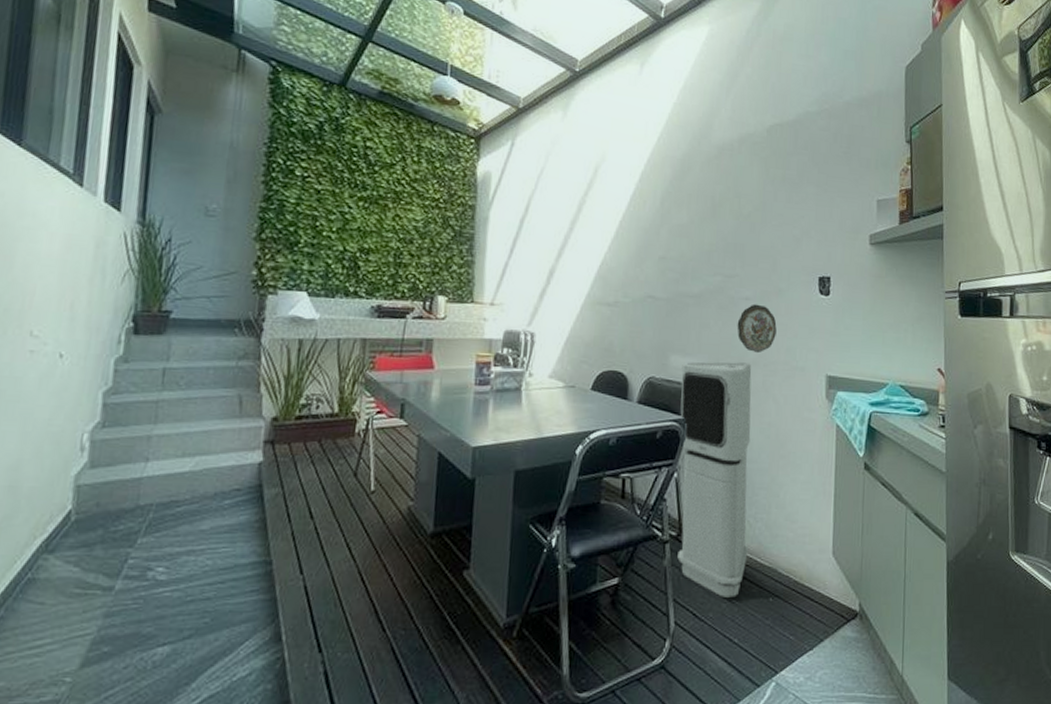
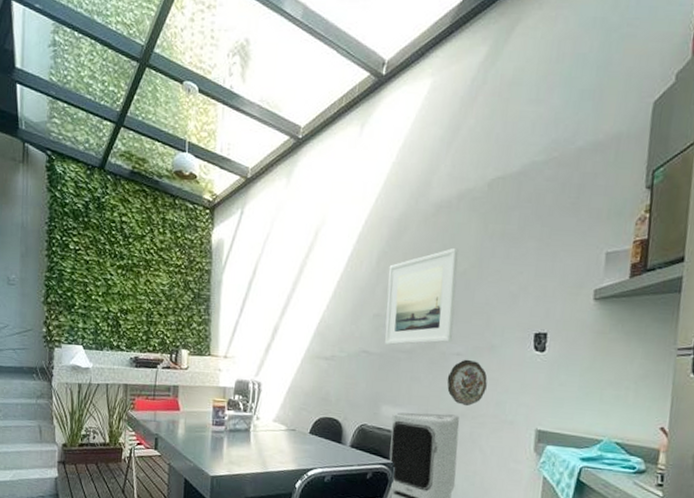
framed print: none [671,190,743,290] -> present [384,247,459,346]

